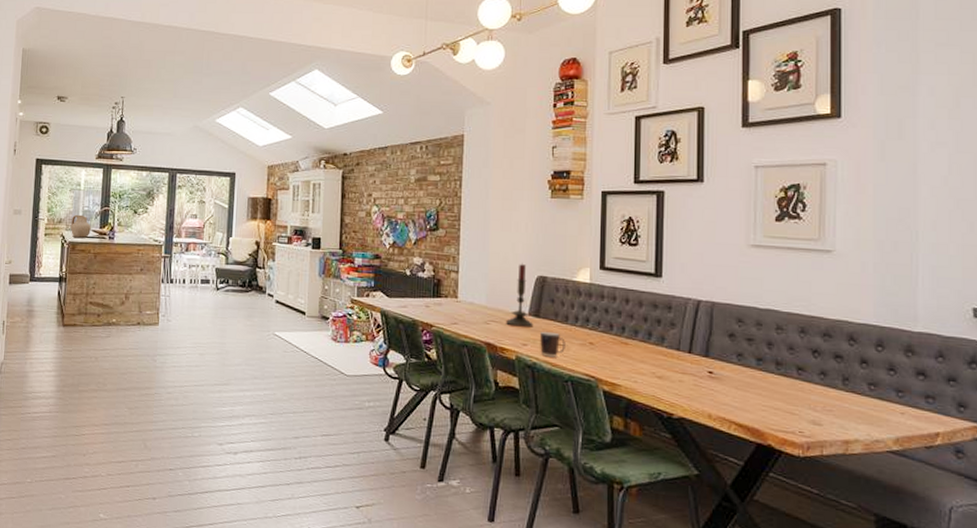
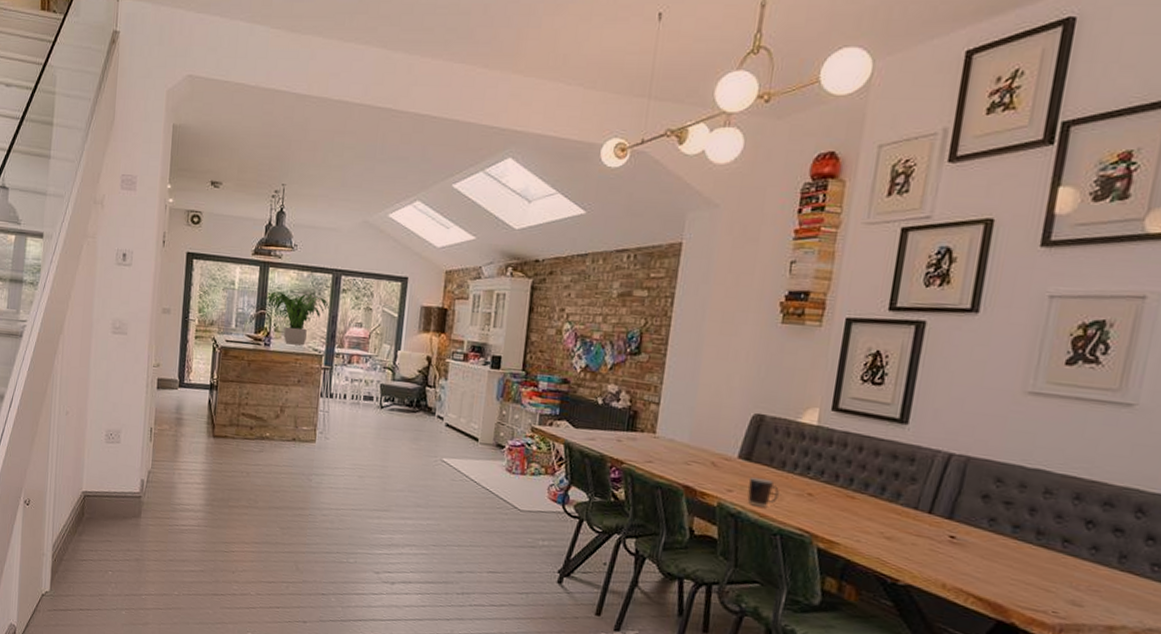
ceramic pitcher: present [70,214,91,238] -> none [222,316,245,343]
potted plant: none [111,190,167,237] -> present [268,291,329,346]
candle: present [506,263,534,329] -> none [710,398,743,473]

